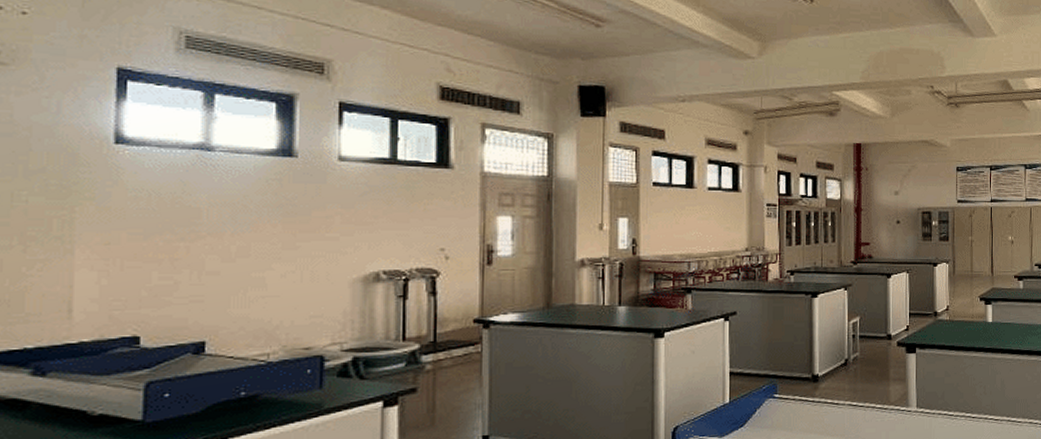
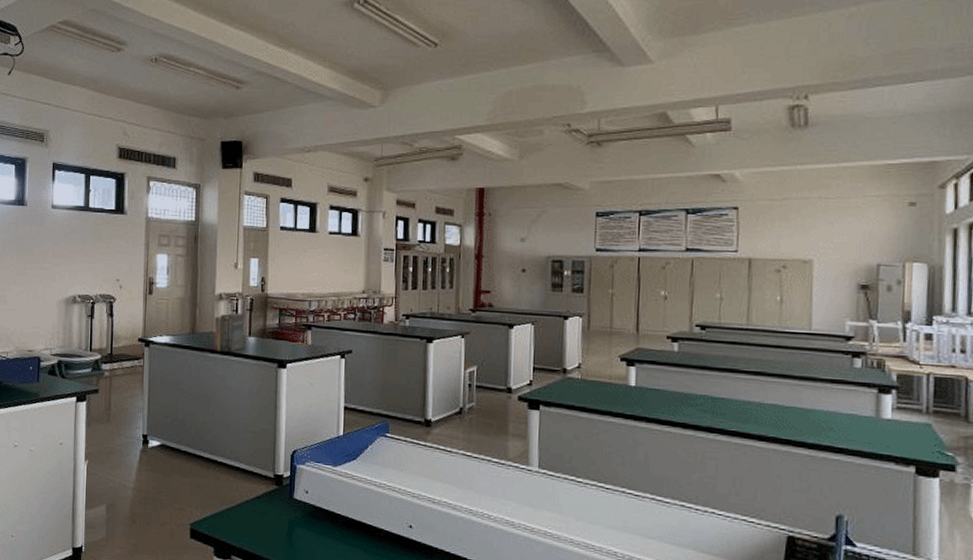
books: none [575,280,613,326] -> present [213,312,245,352]

